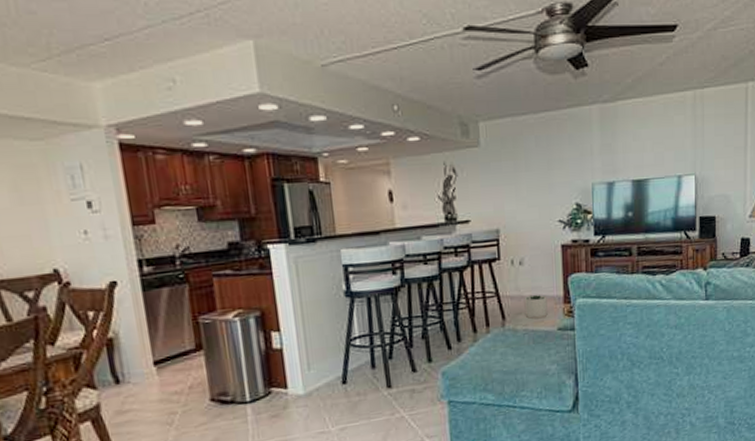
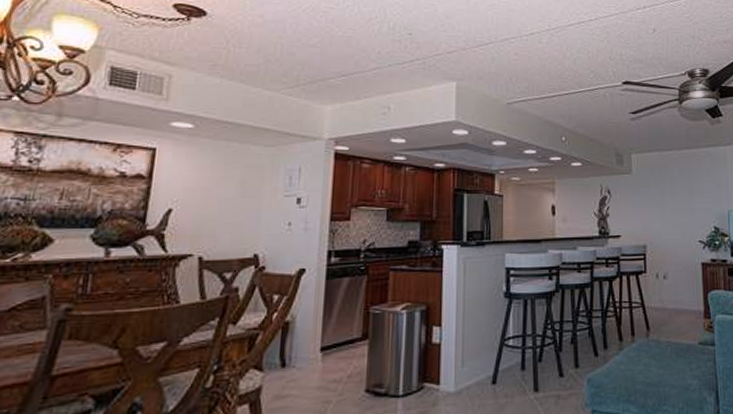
planter: present [524,295,548,320] -> none [667,308,689,332]

